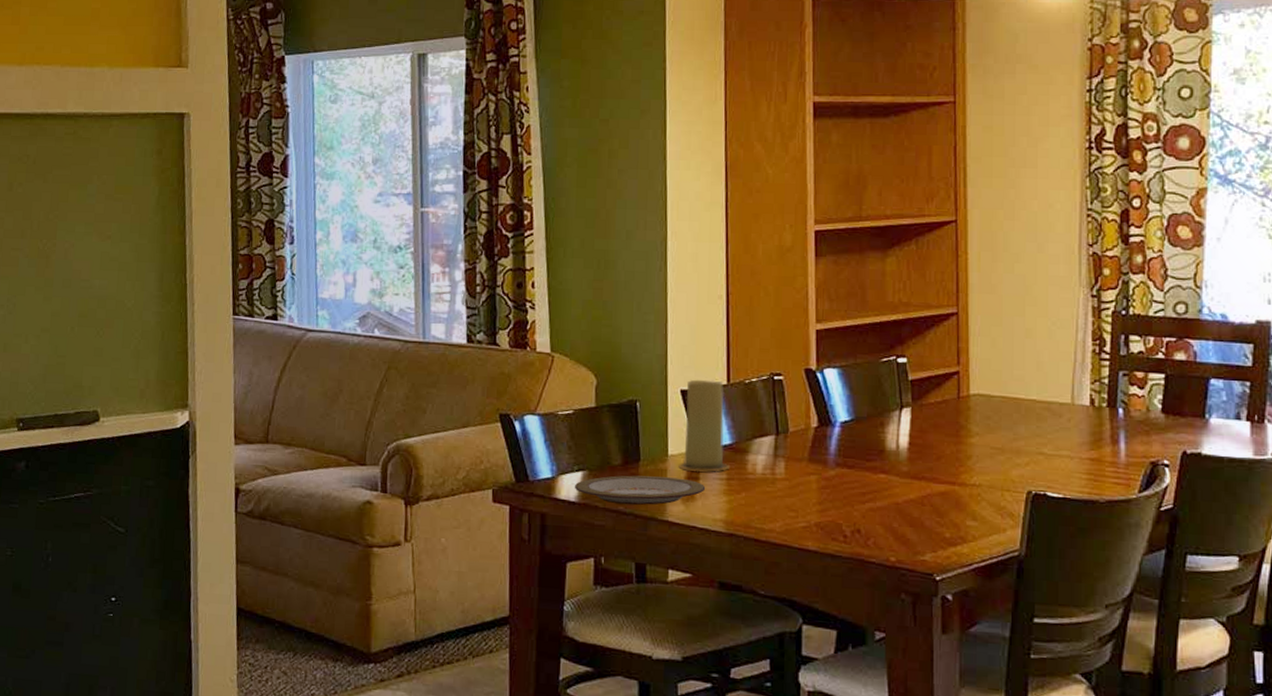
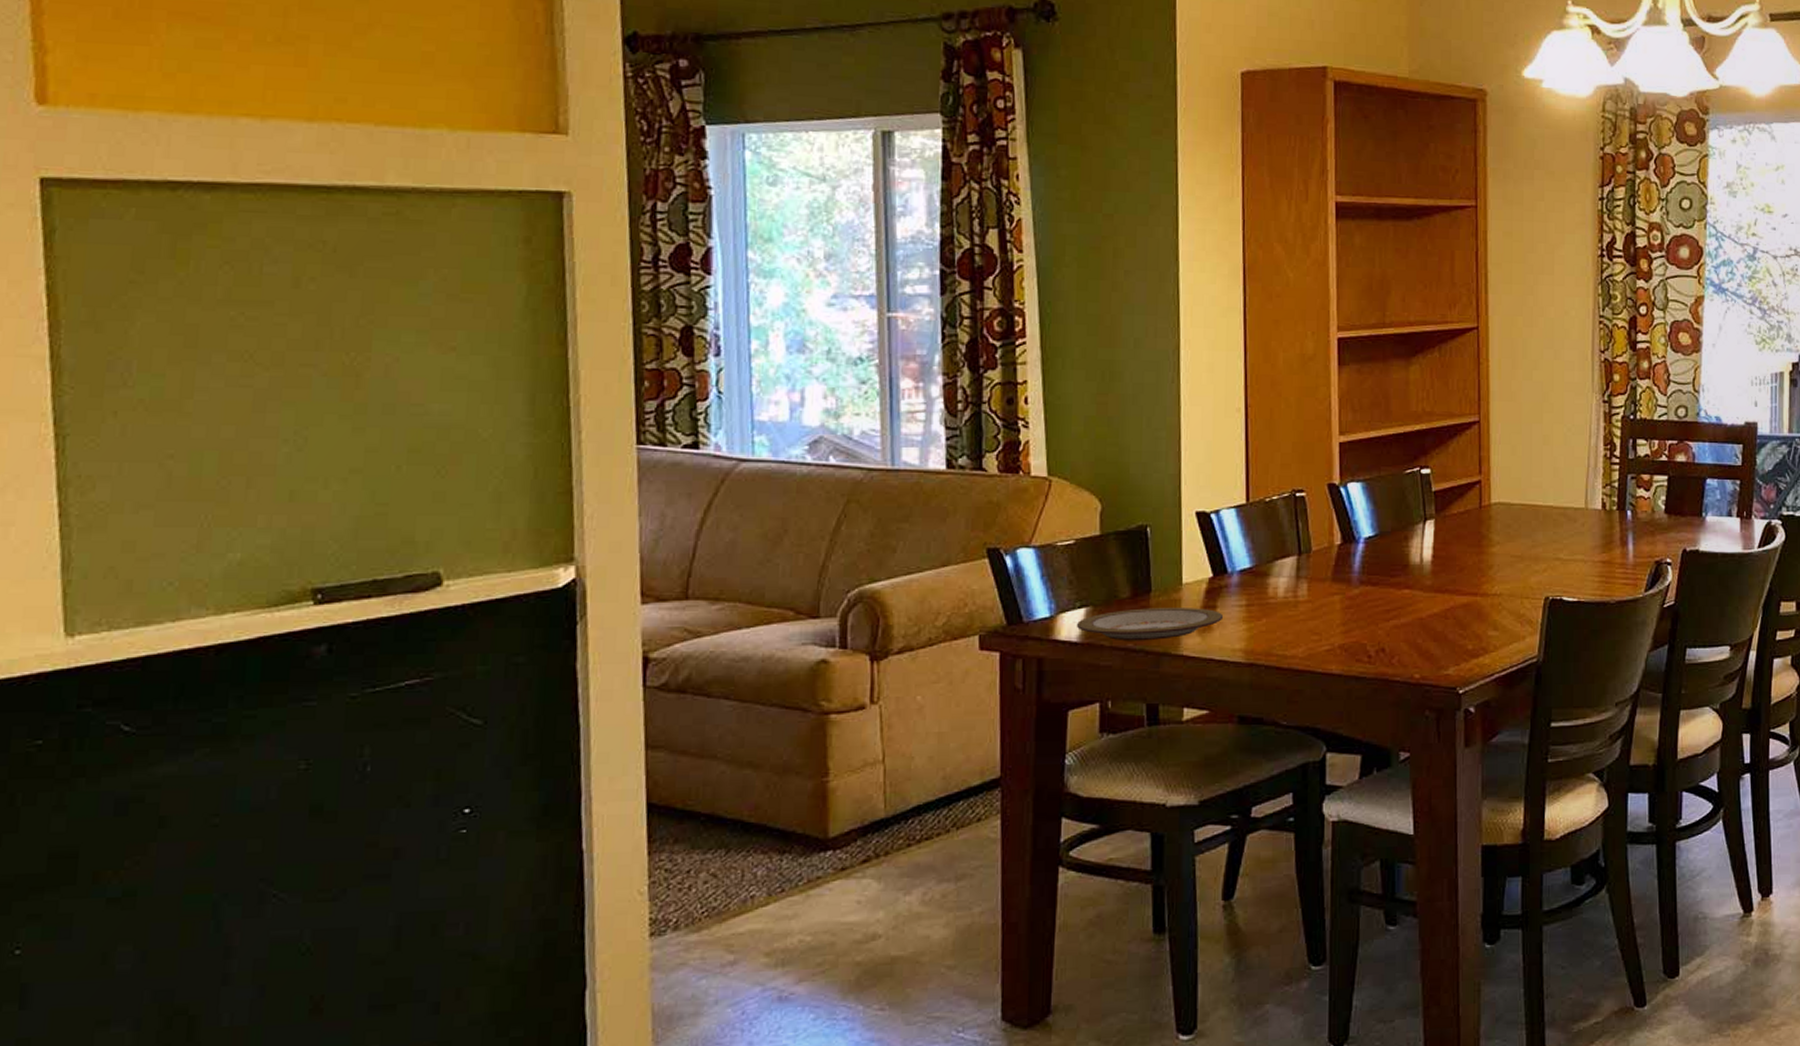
candle: present [678,379,729,472] -> none [1194,500,1249,599]

